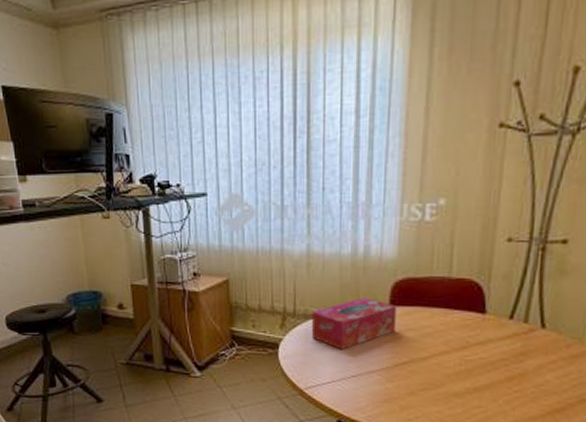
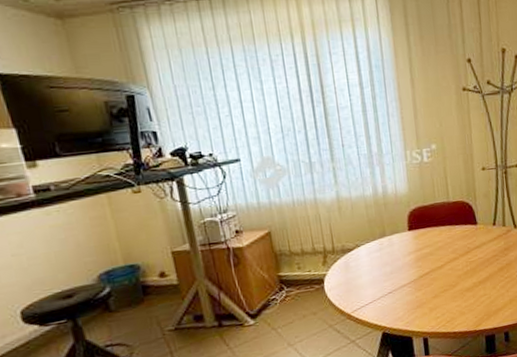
tissue box: present [311,297,398,350] -> none [347,227,416,274]

